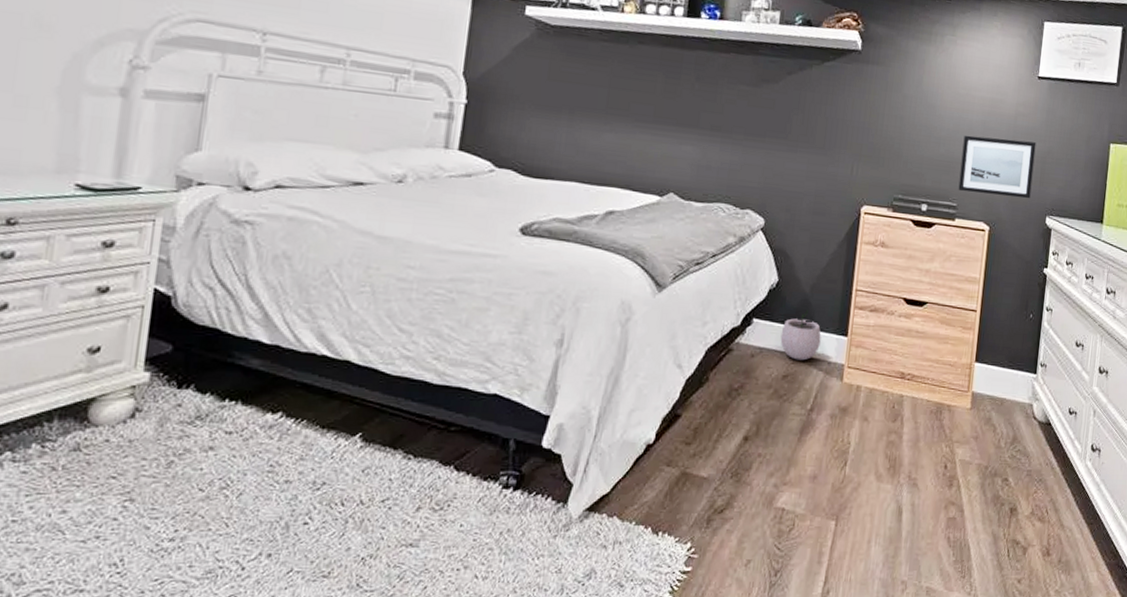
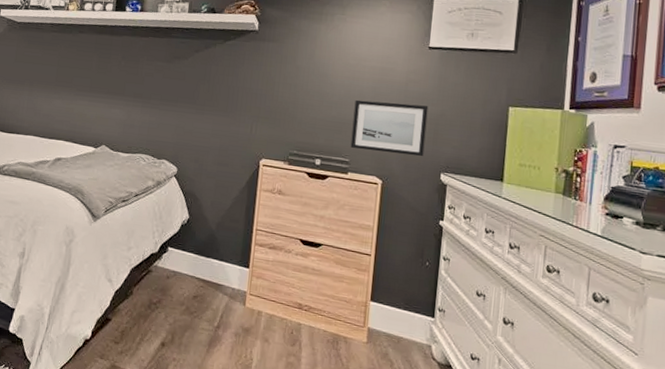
plant pot: present [780,309,822,361] -> none [191,243,226,285]

